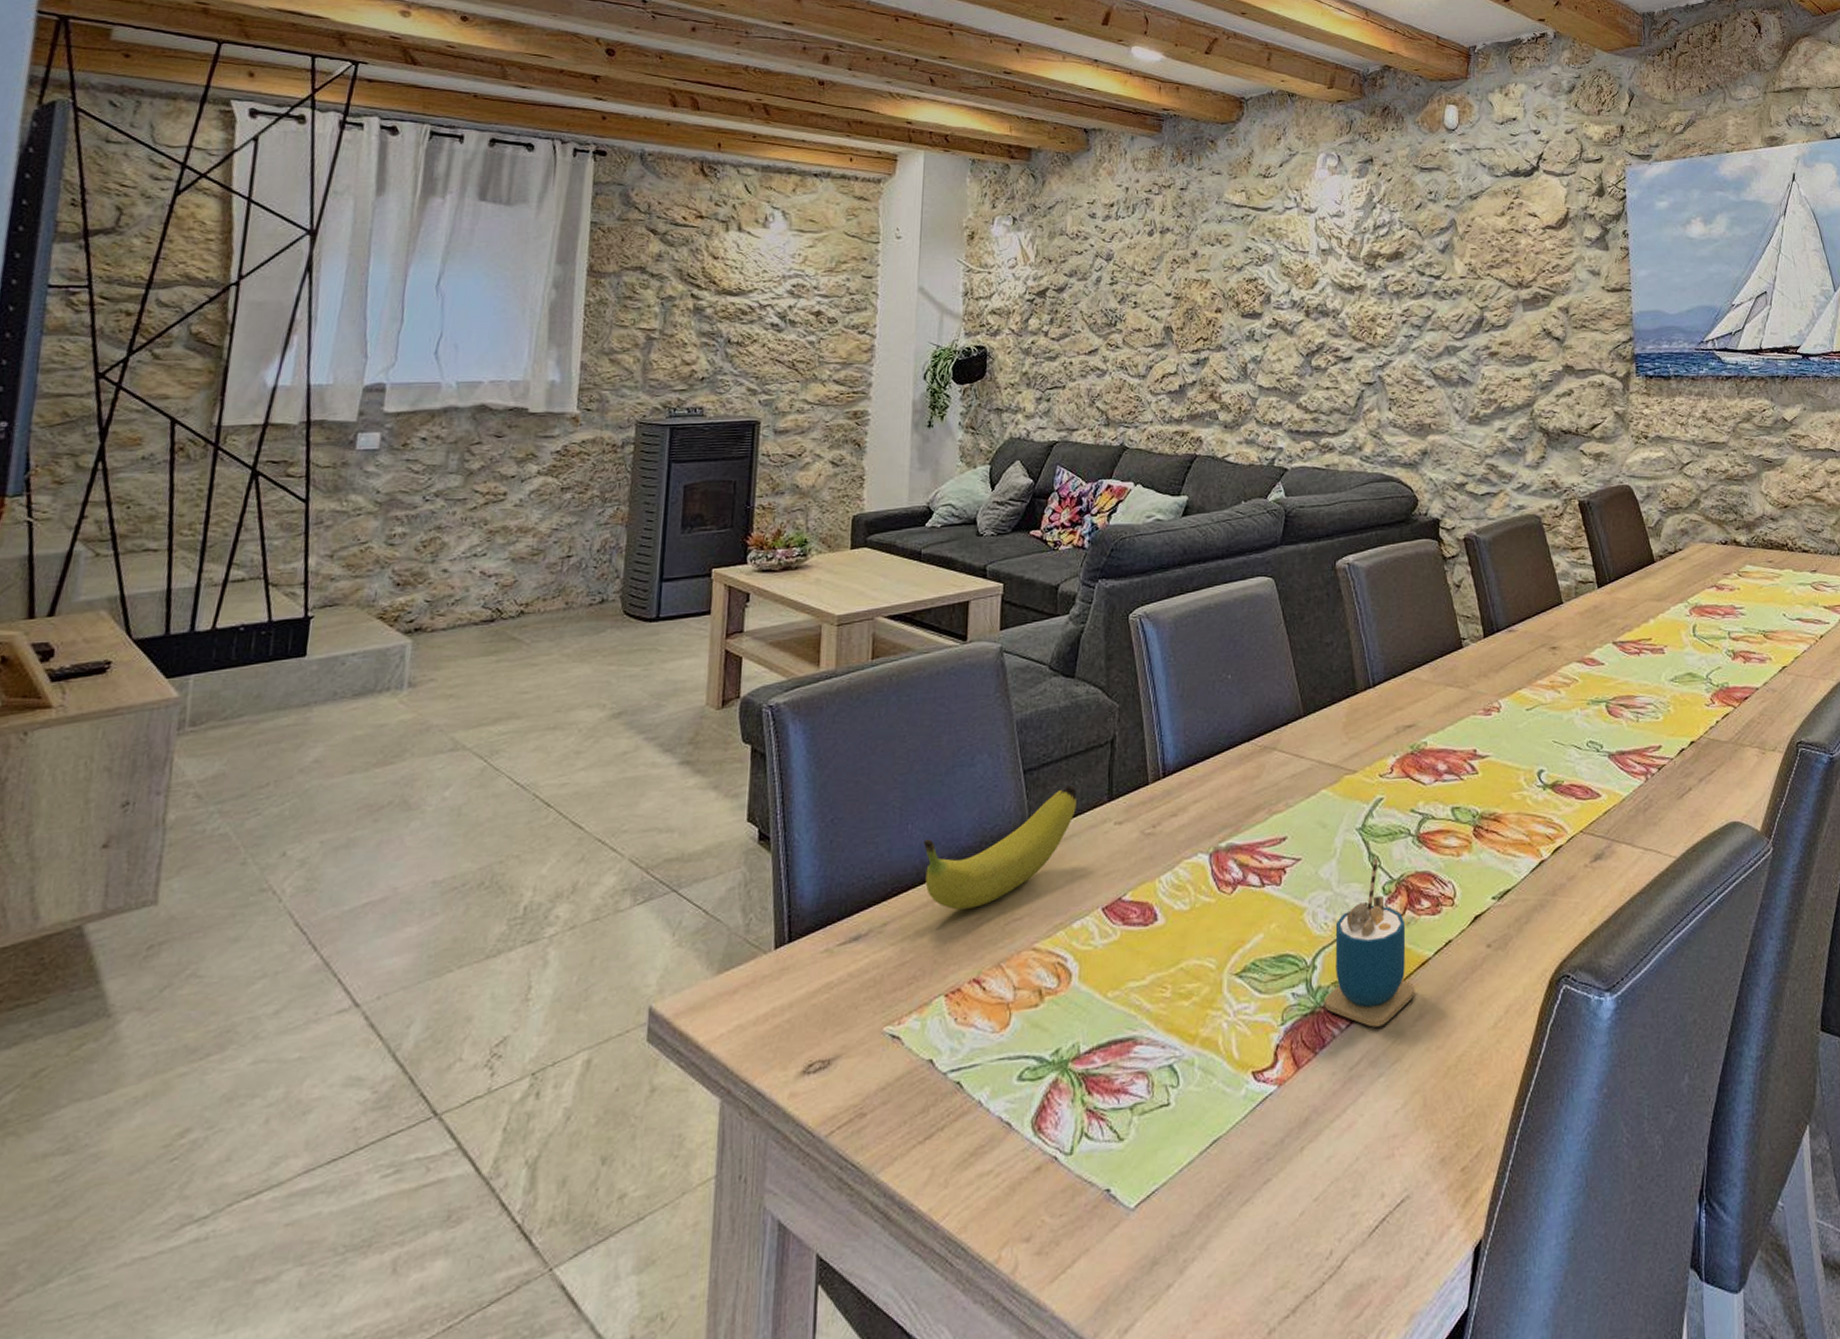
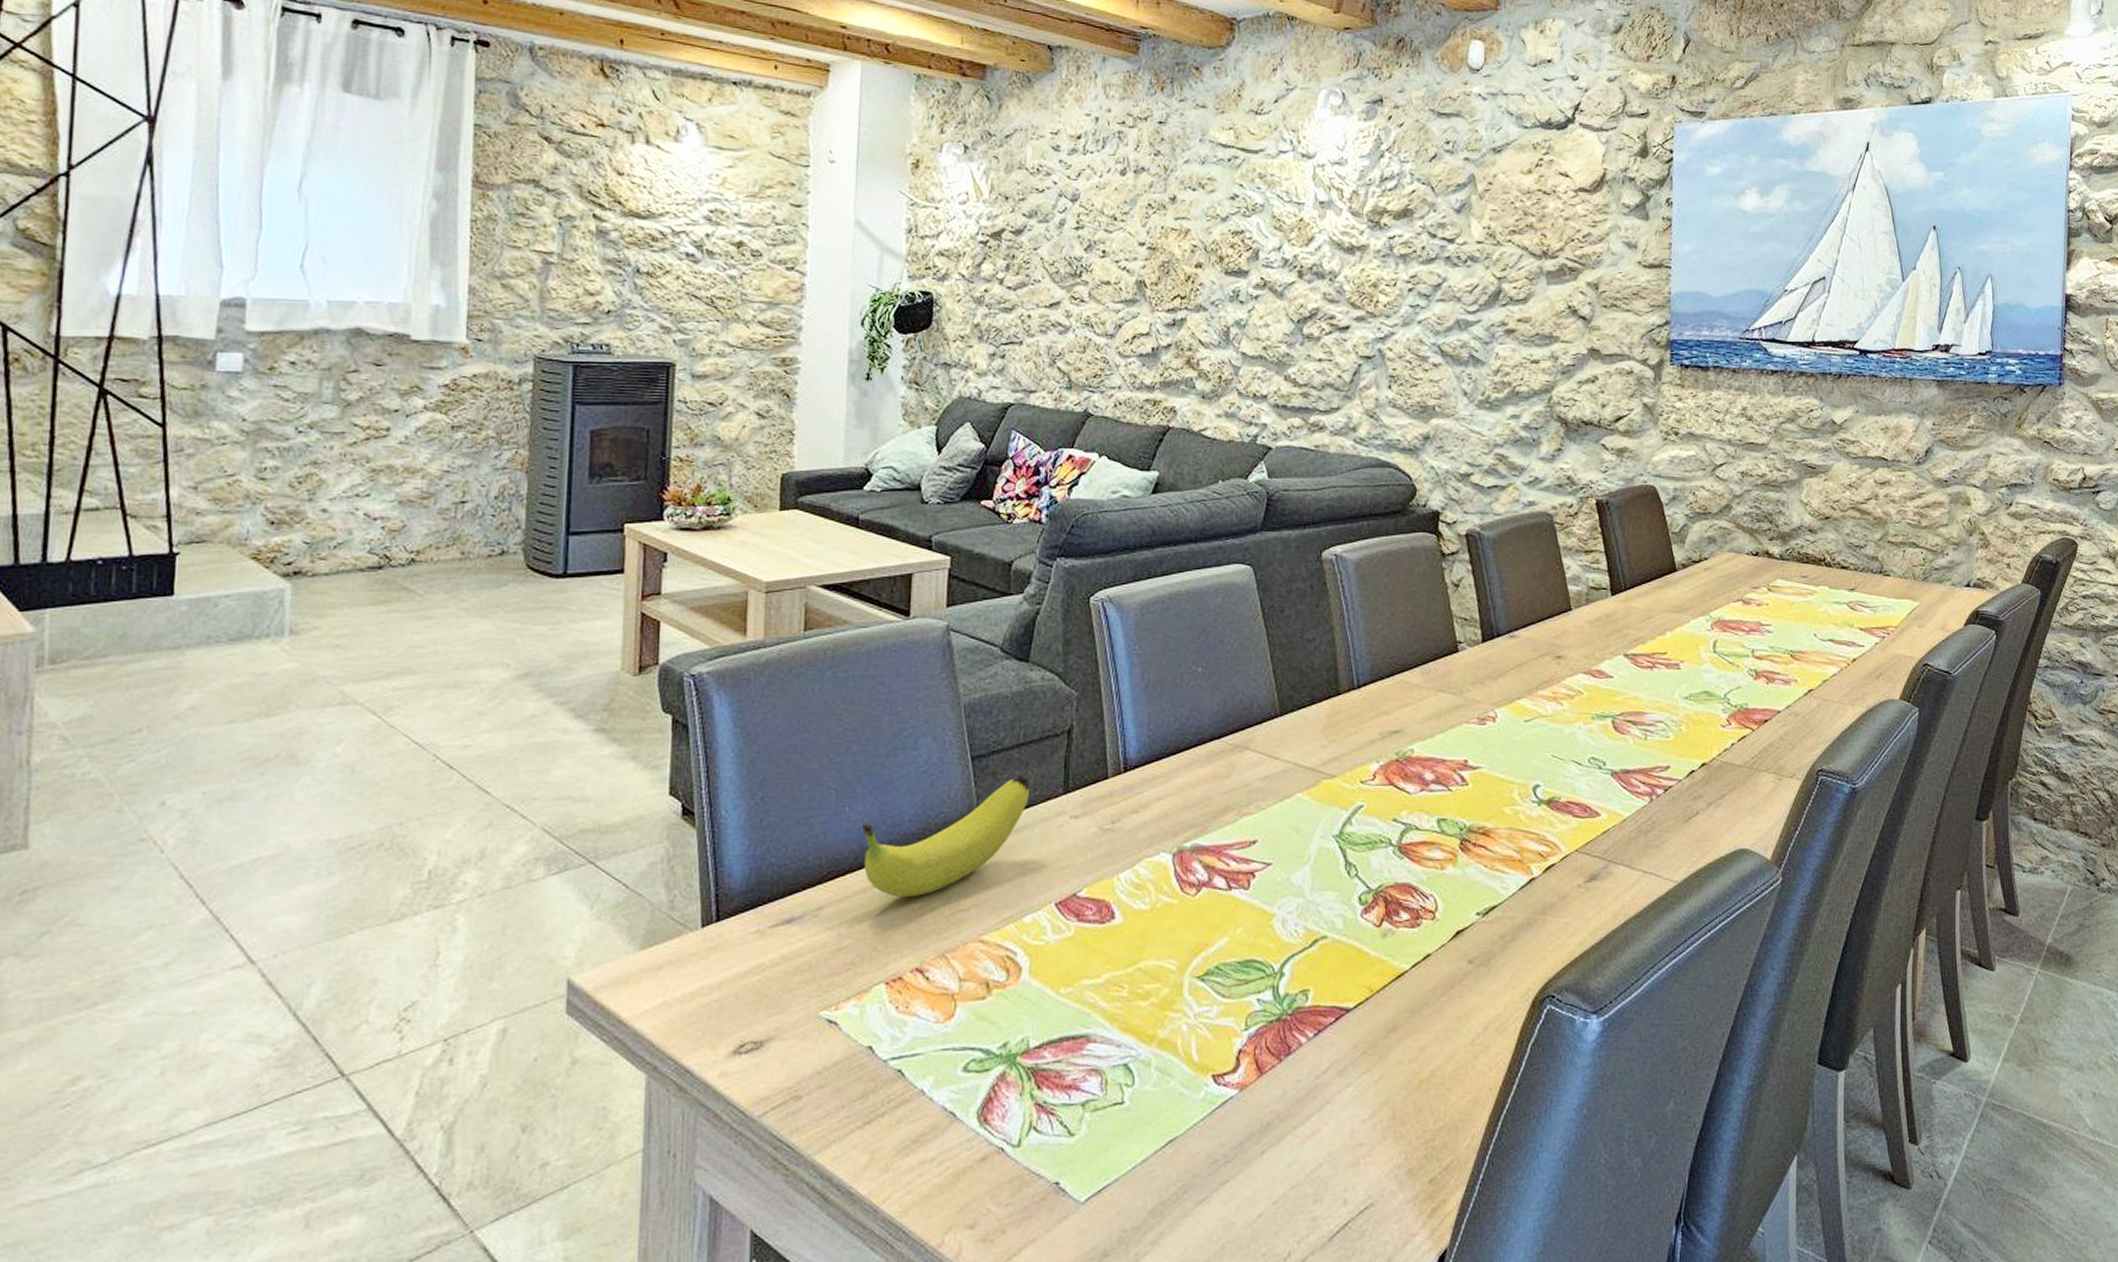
cup: present [1325,859,1415,1028] -> none [1292,867,1389,1037]

